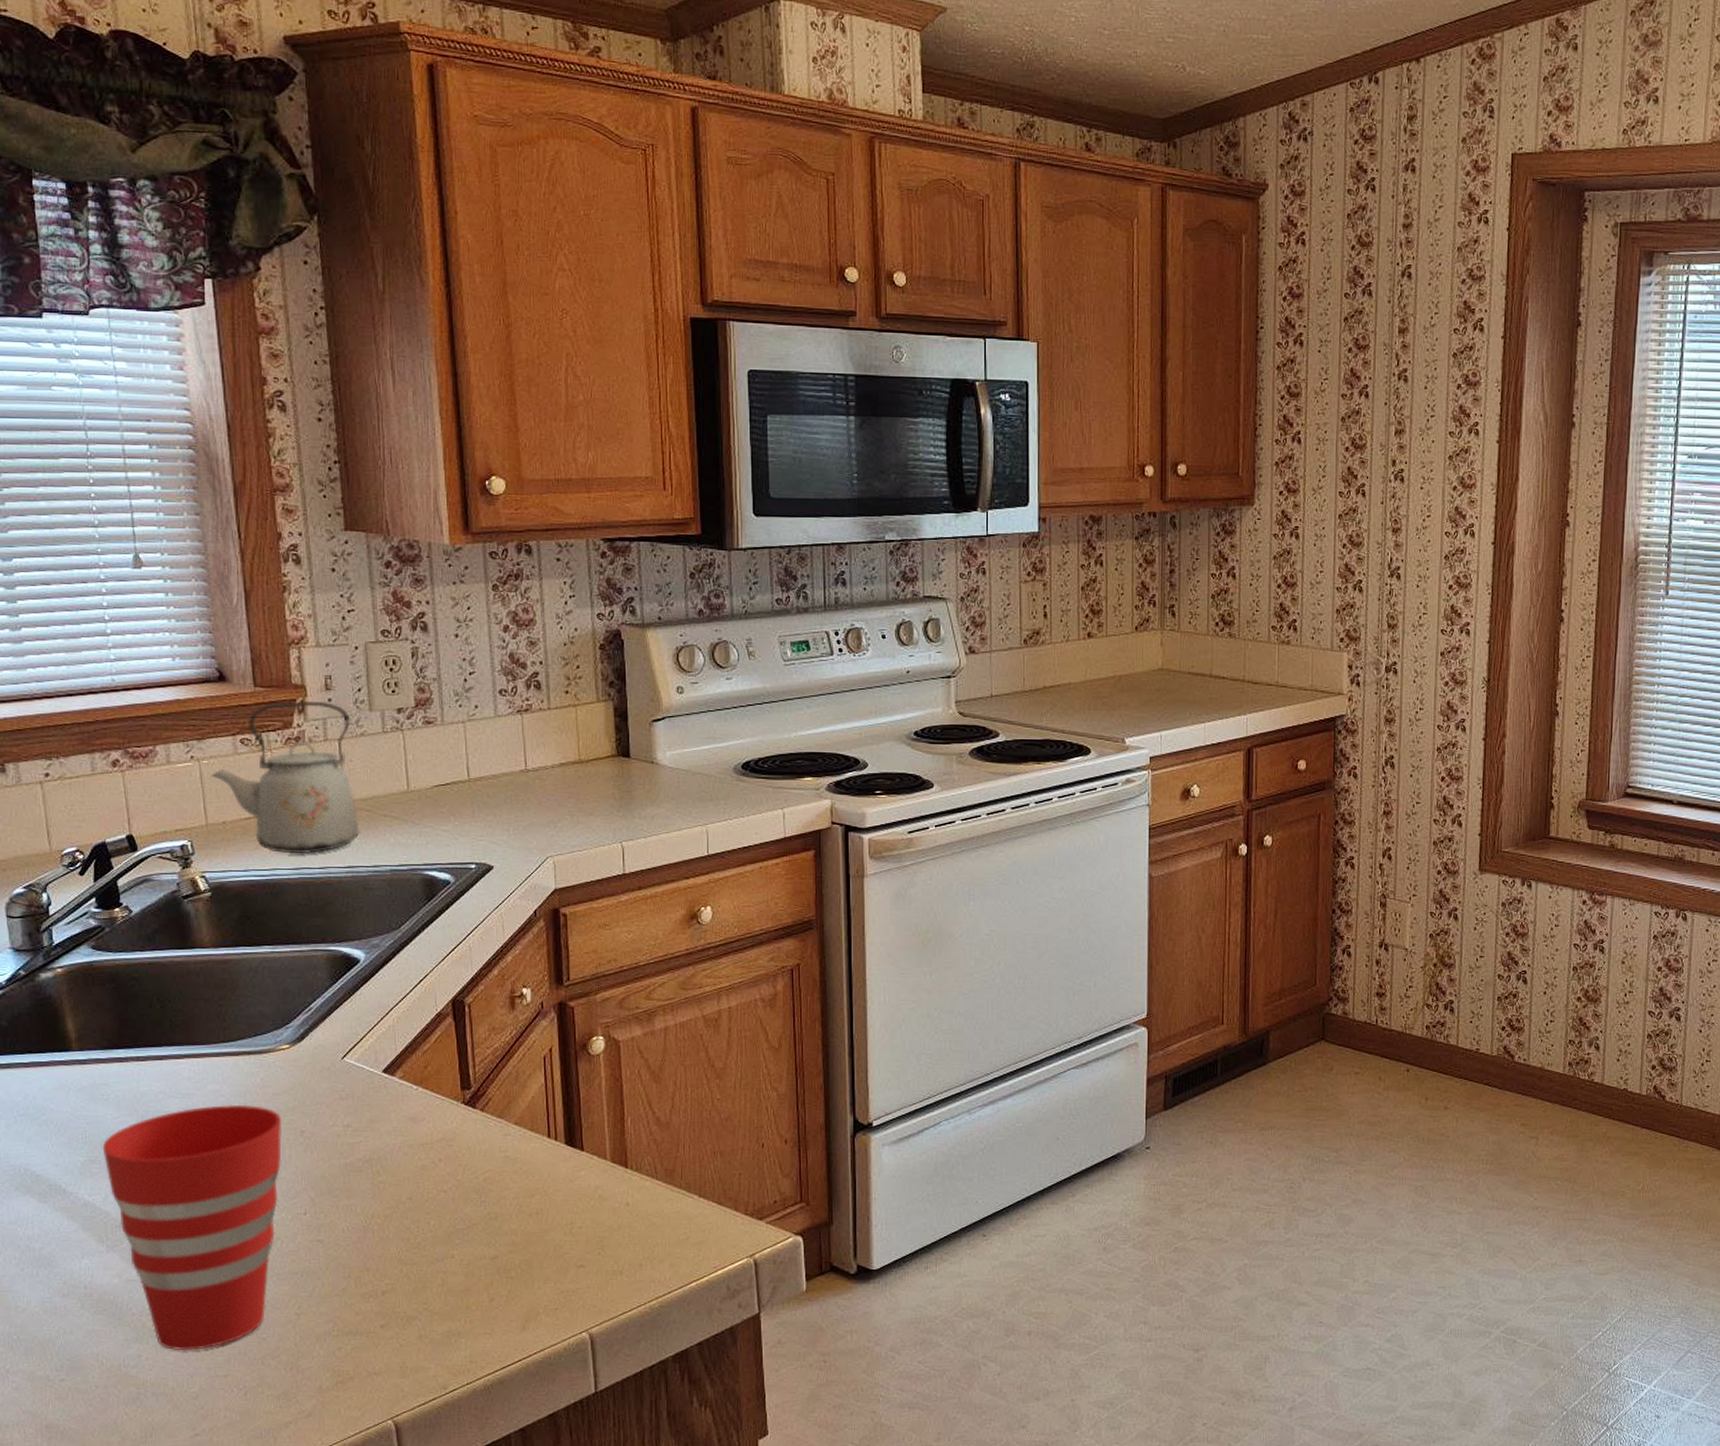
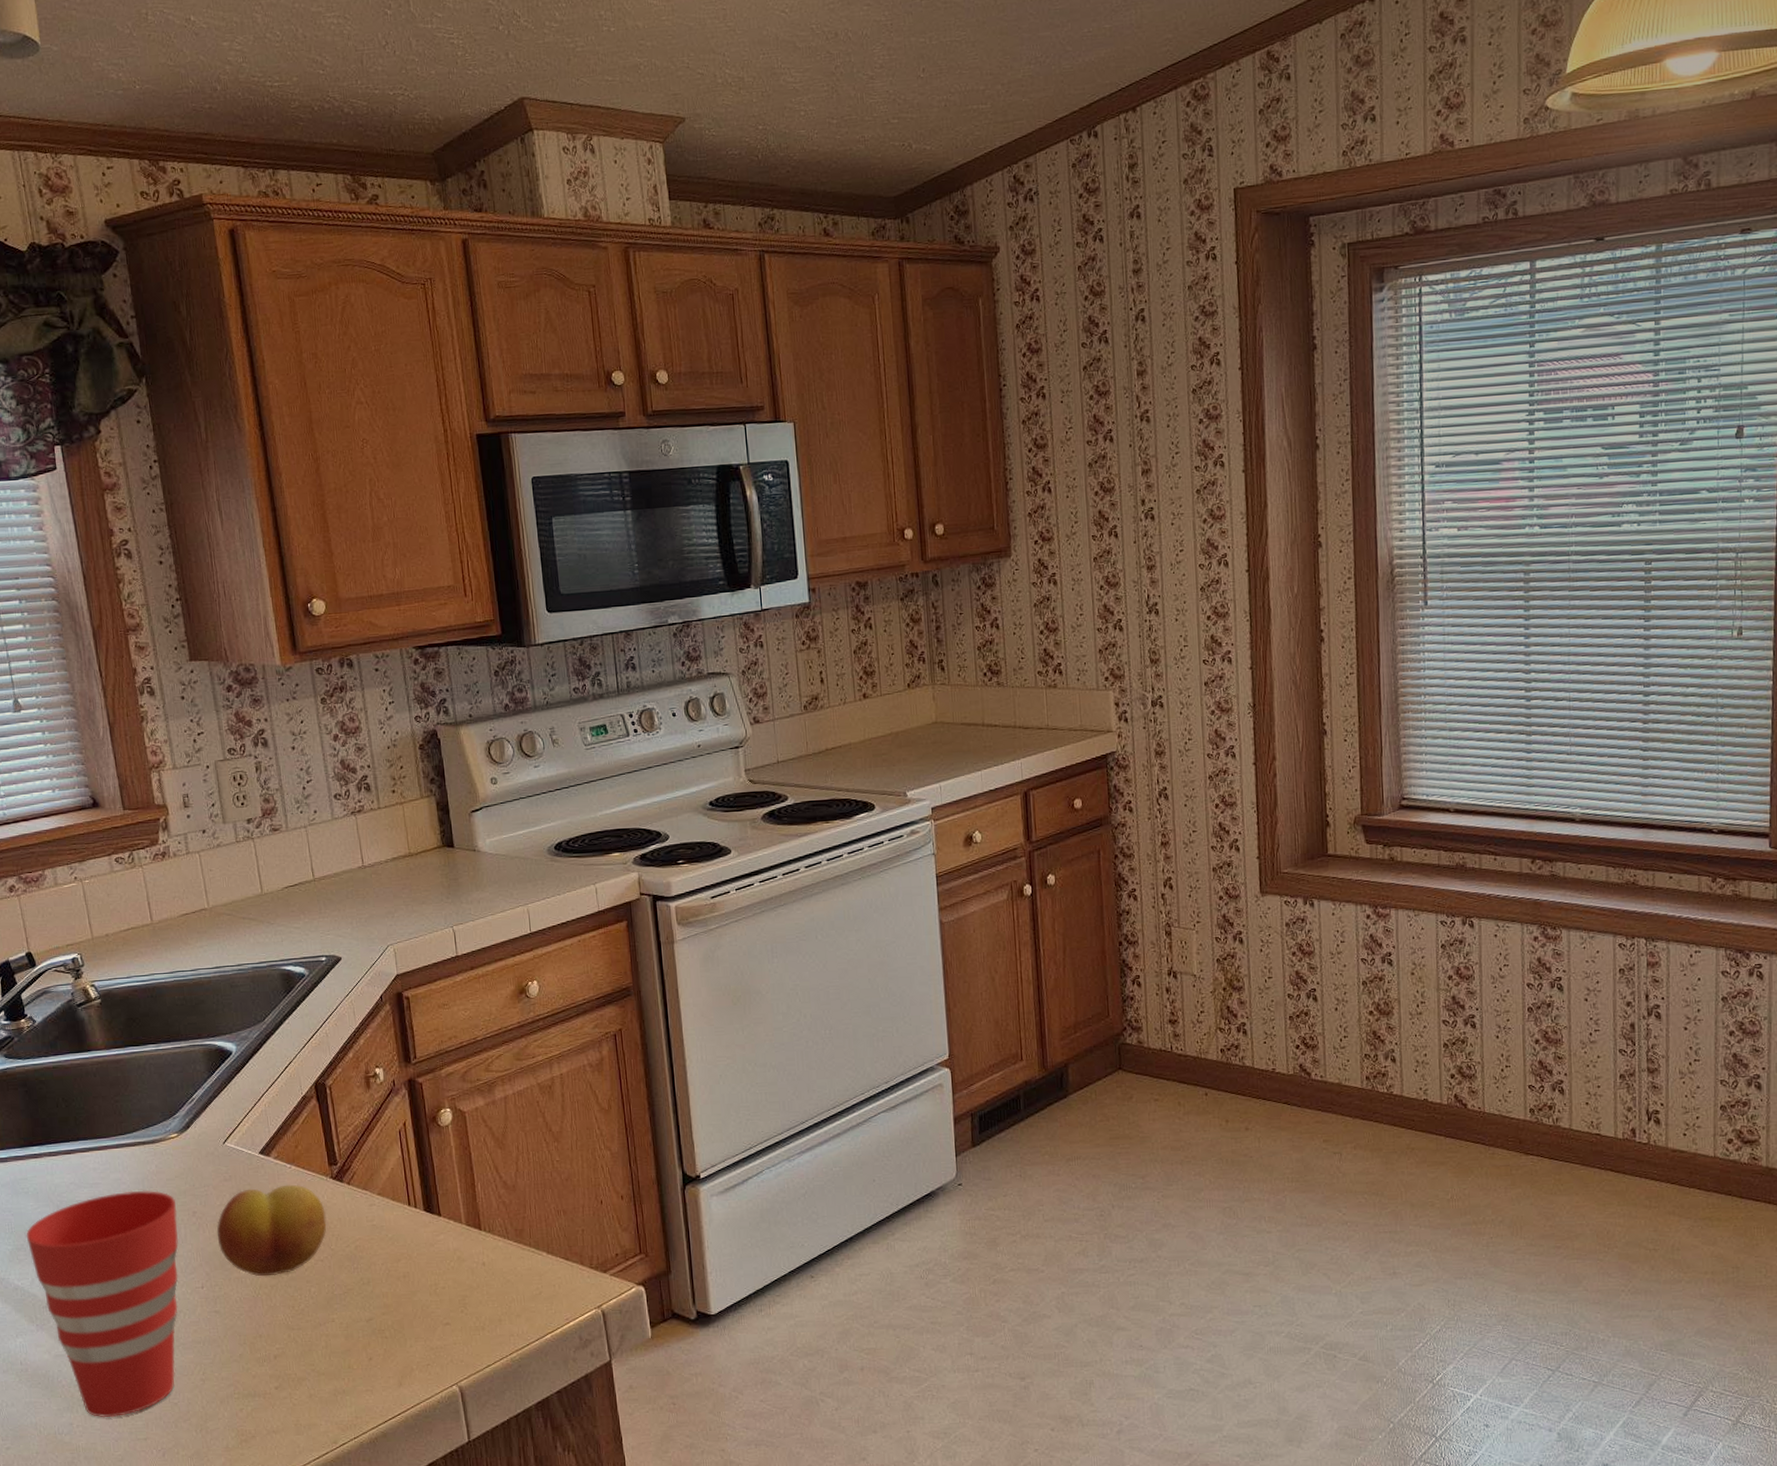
kettle: present [210,700,360,853] -> none [92,817,223,959]
fruit: none [326,1107,454,1206] -> present [216,1184,327,1277]

